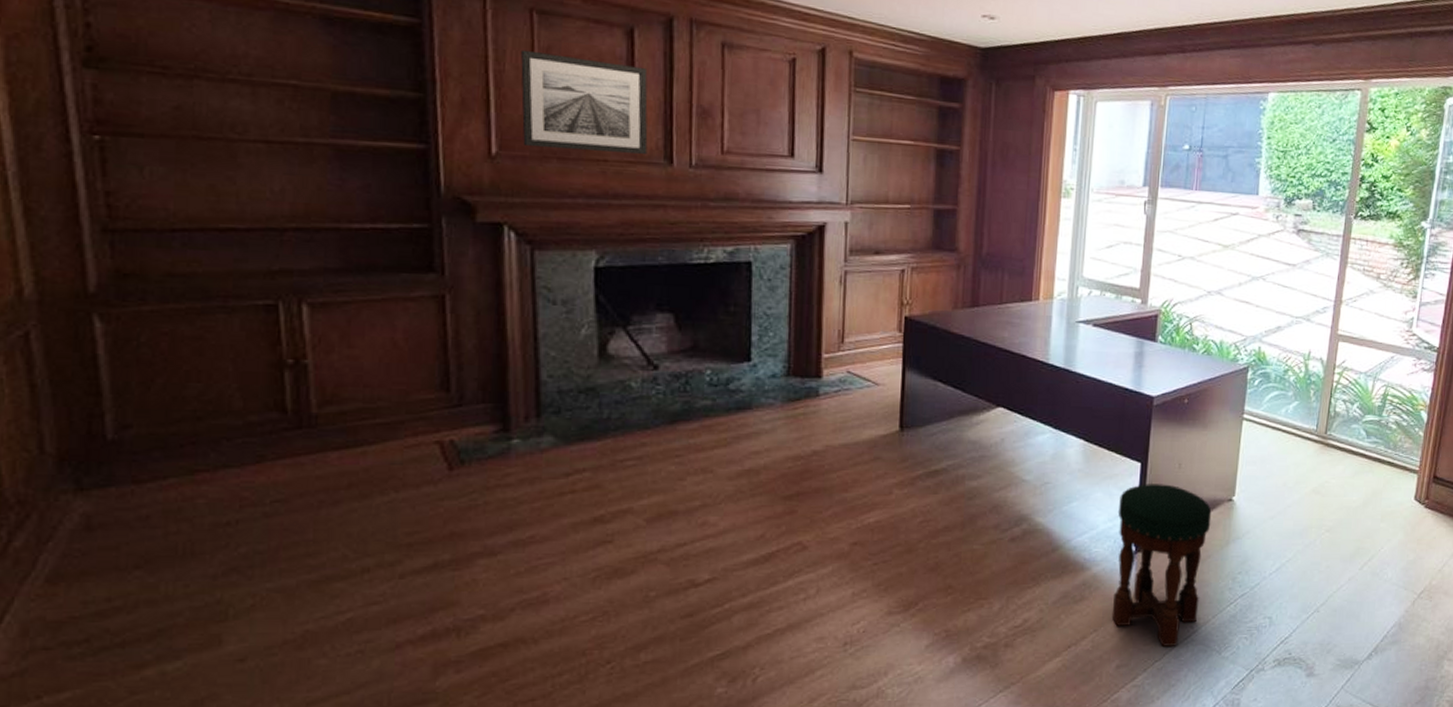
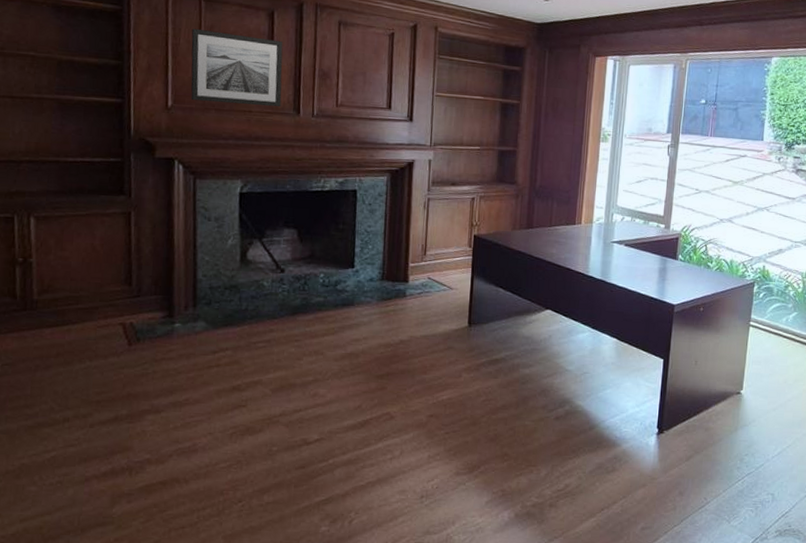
stool: present [1111,484,1212,646] -> none [638,376,723,514]

